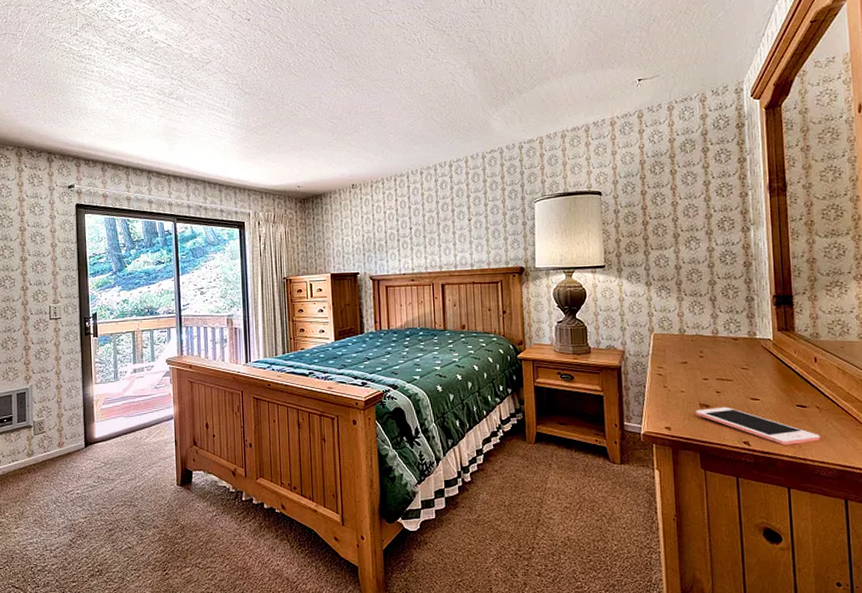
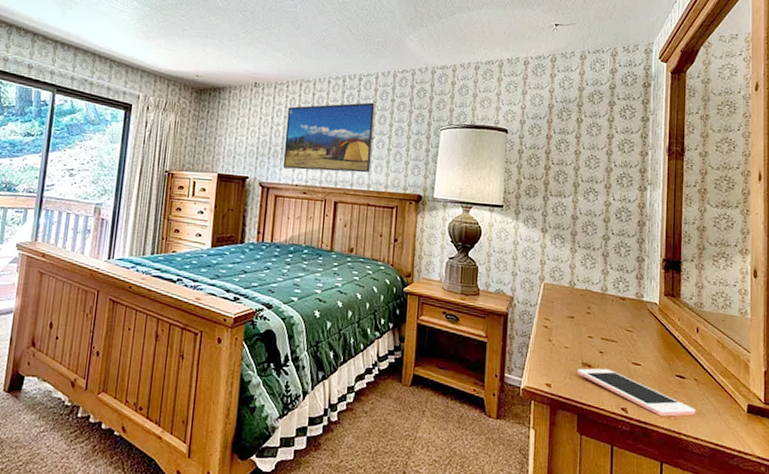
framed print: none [386,186,471,260] -> present [282,102,375,173]

